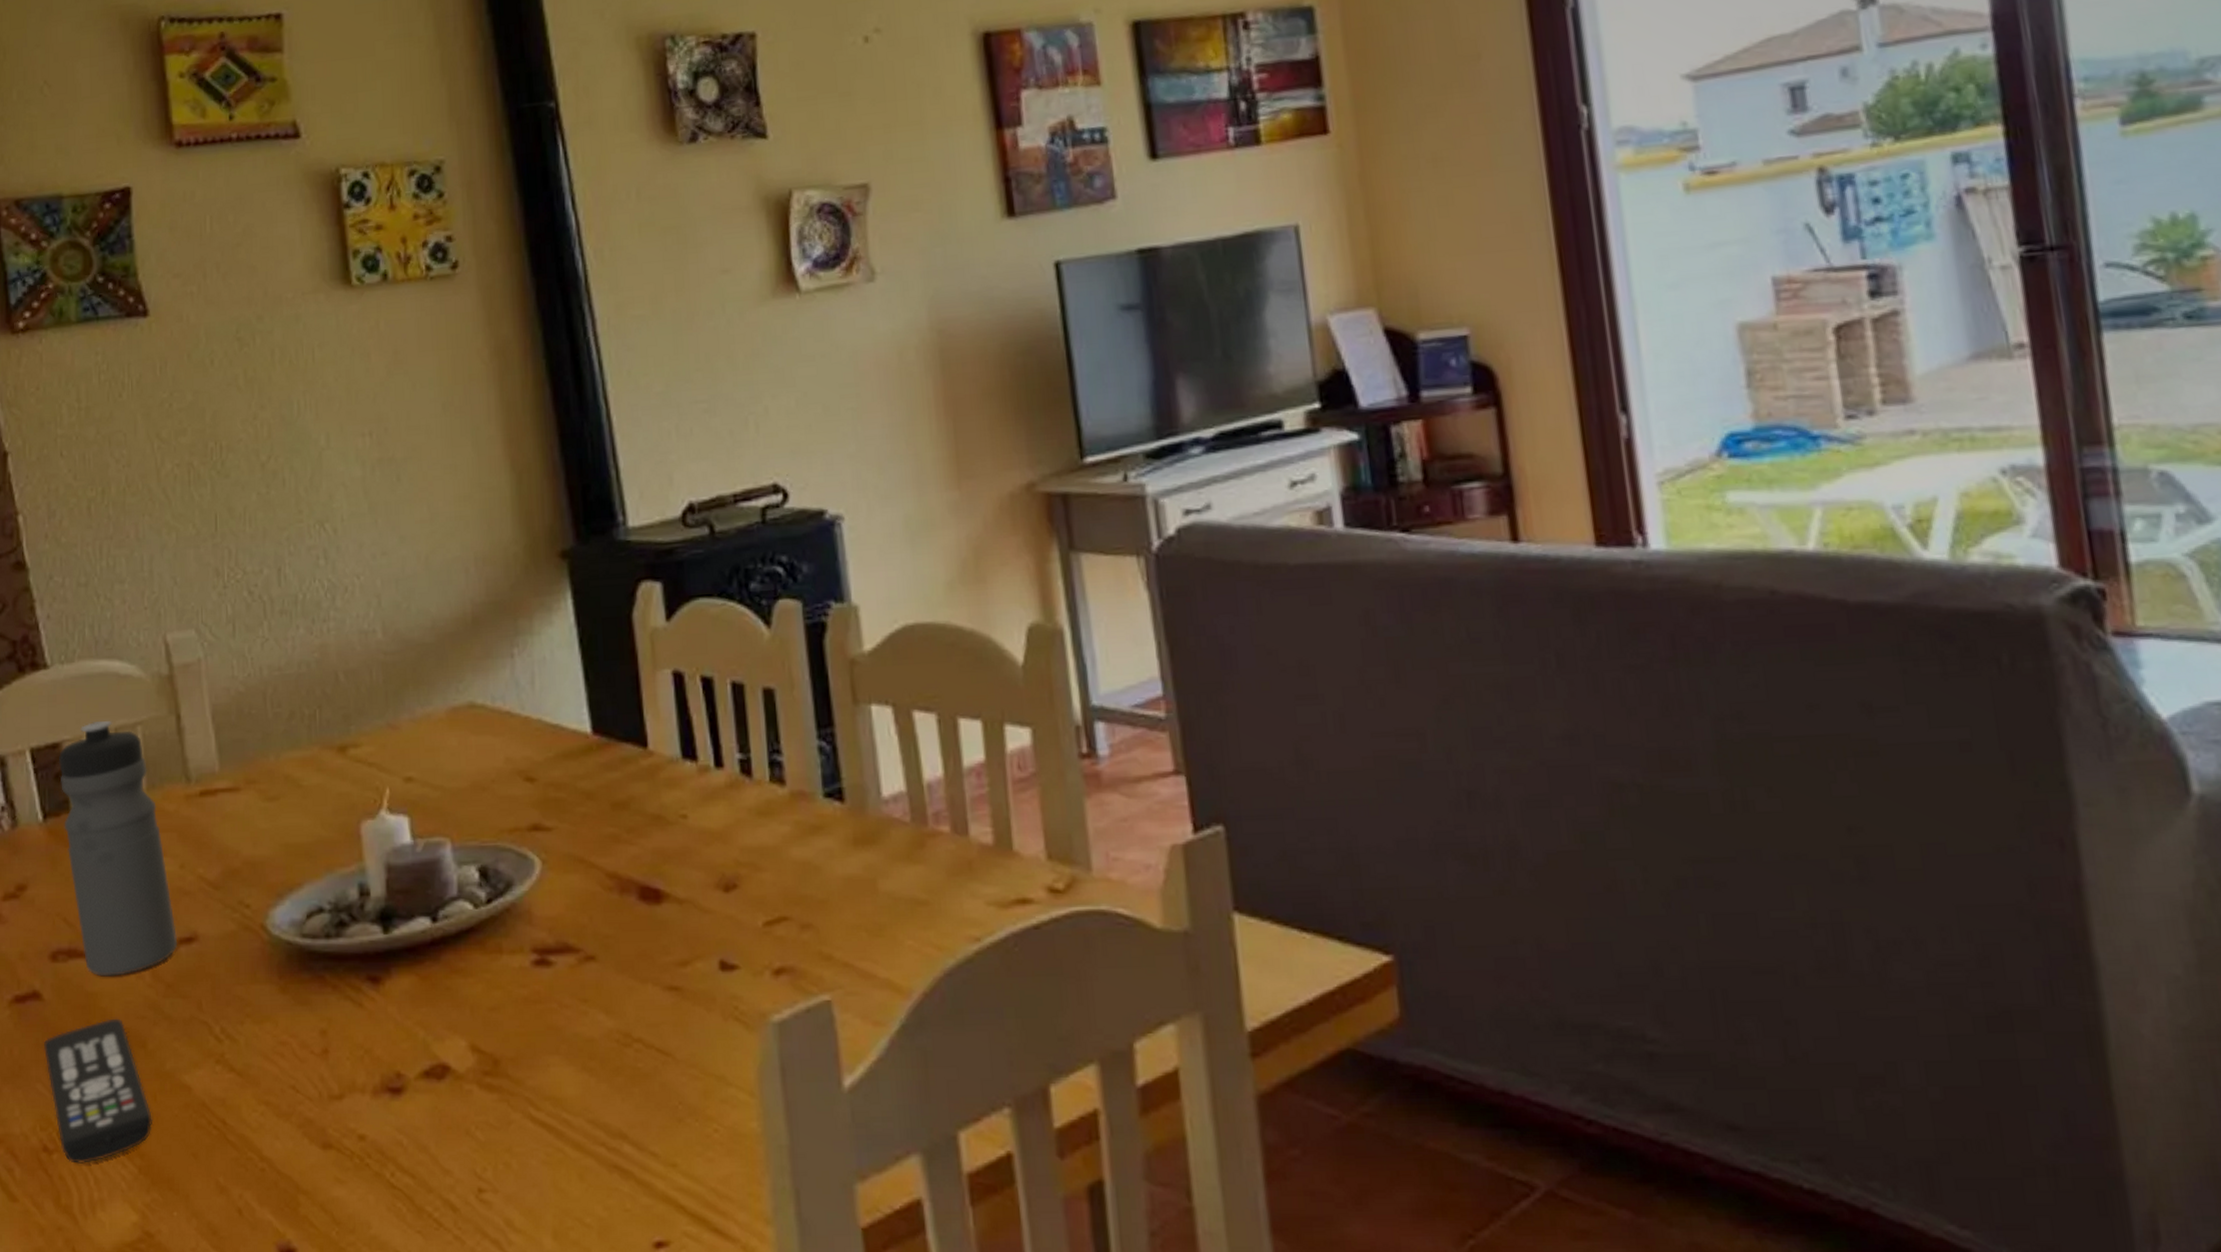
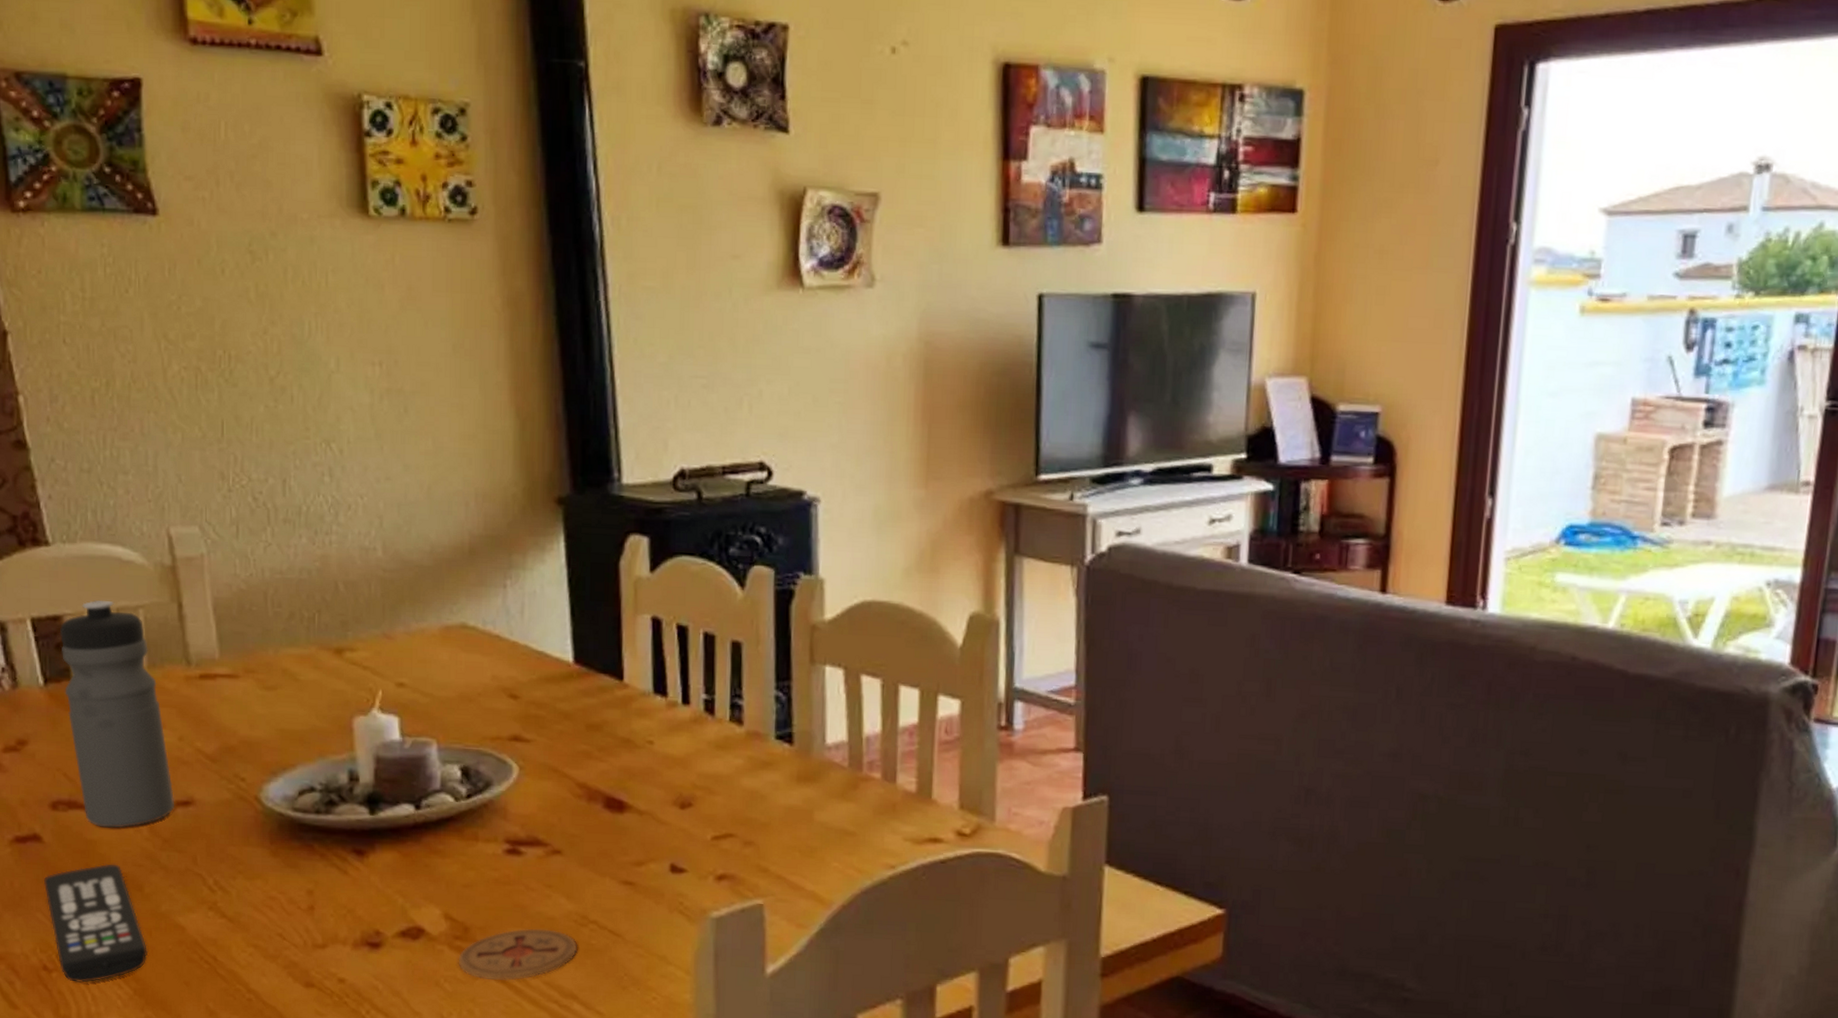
coaster: none [490,1054,623,1124] -> present [459,928,578,981]

